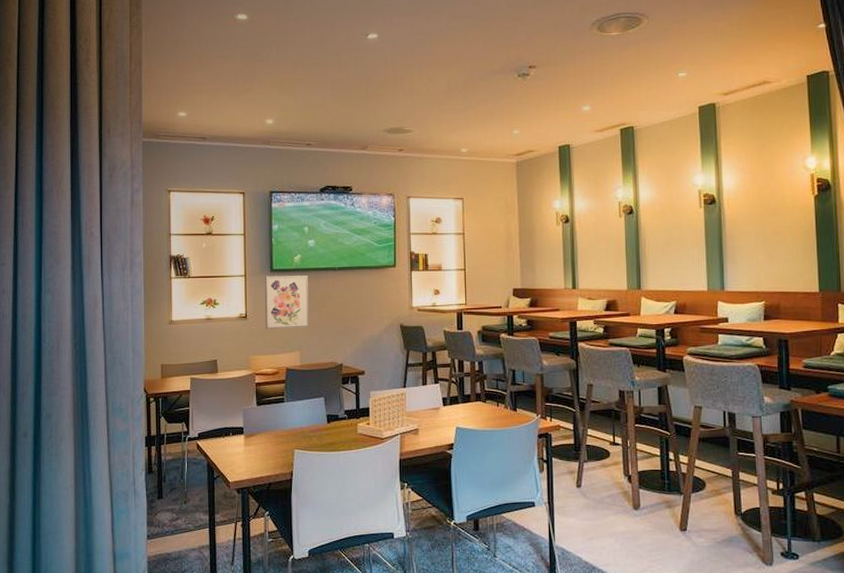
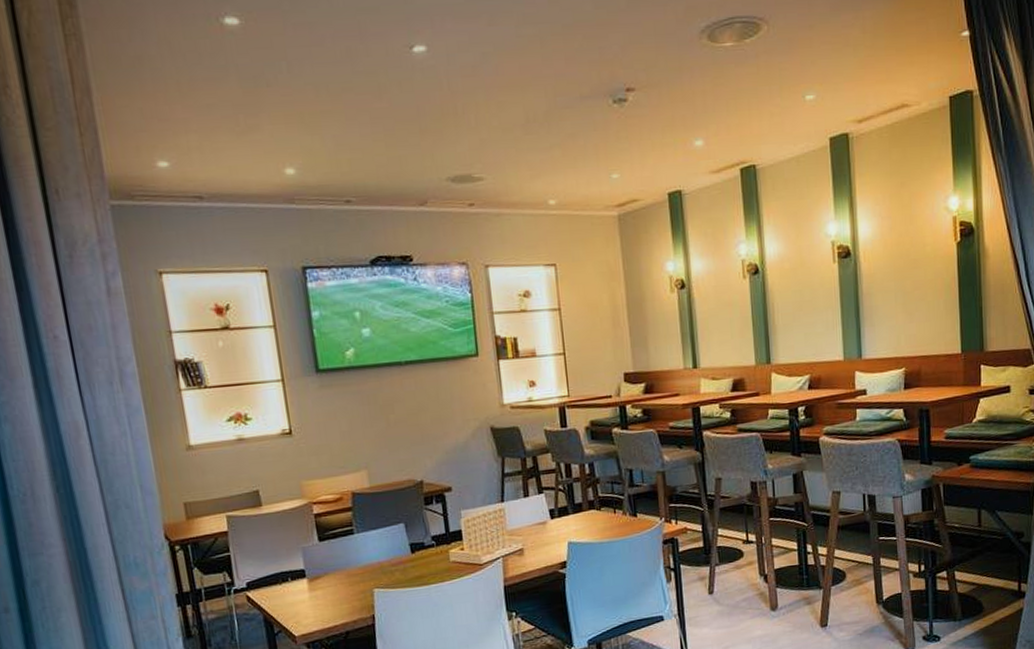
wall art: present [265,275,309,330] -> none [309,374,375,447]

